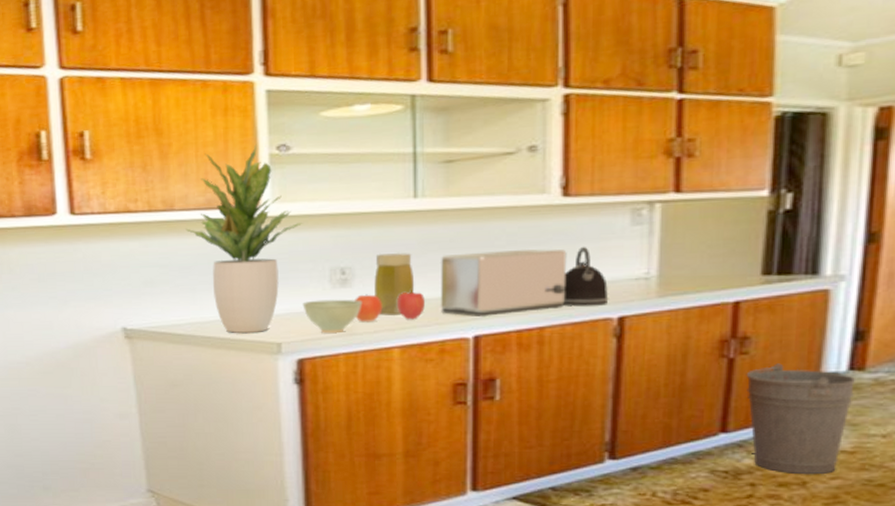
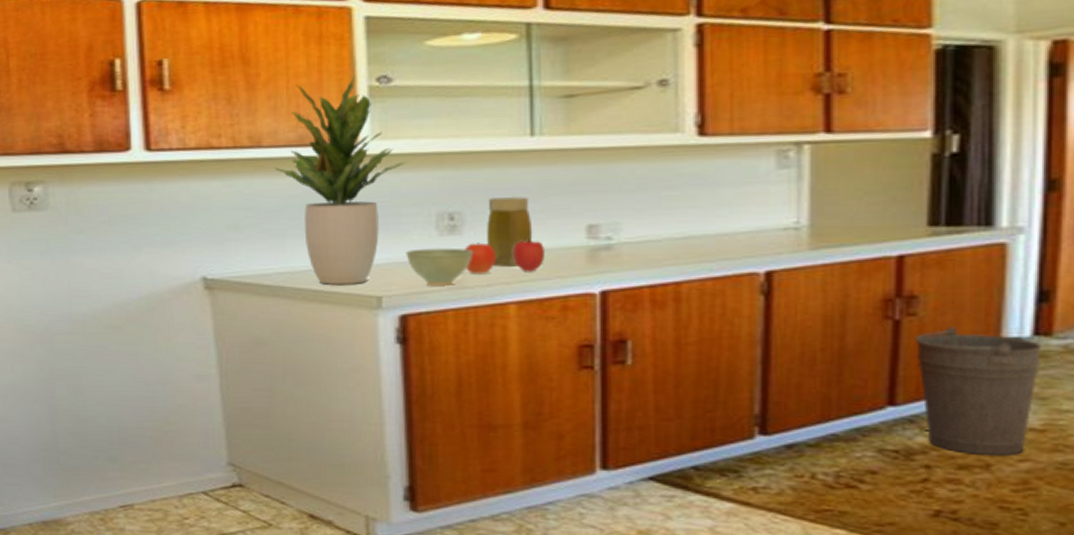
toaster: present [440,249,567,318] -> none [561,194,705,271]
kettle: present [562,246,609,307] -> none [700,191,754,259]

